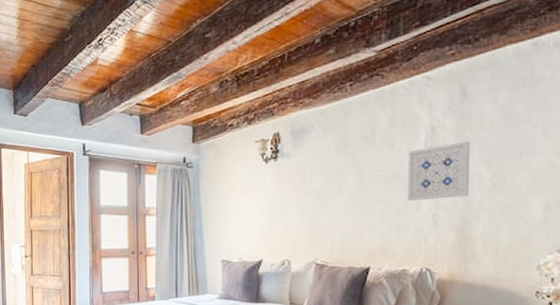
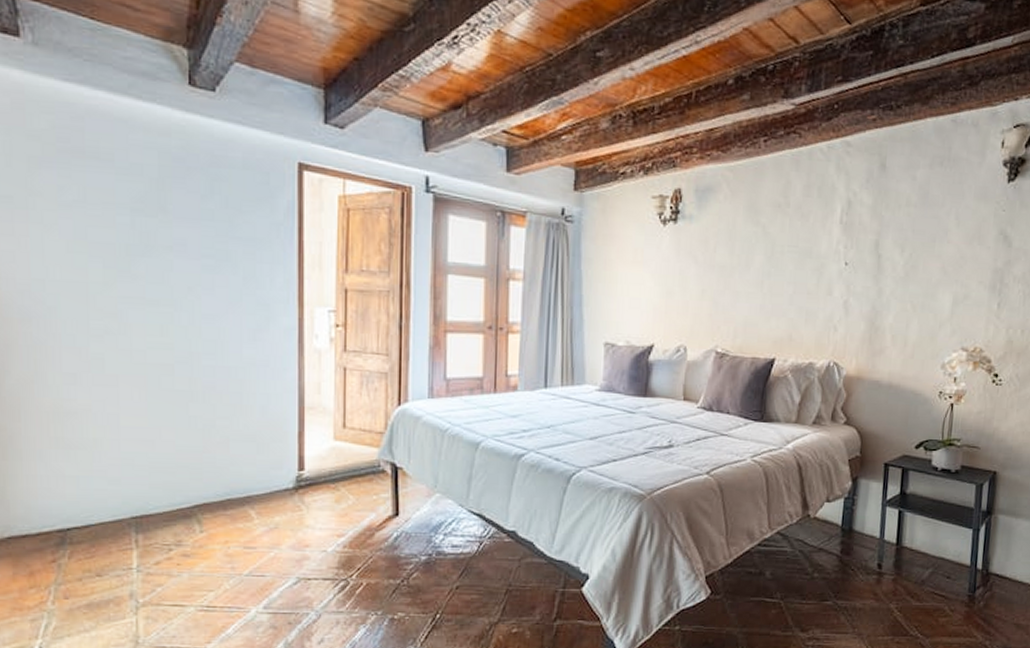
wall art: present [407,141,470,201] -> none [819,221,886,285]

